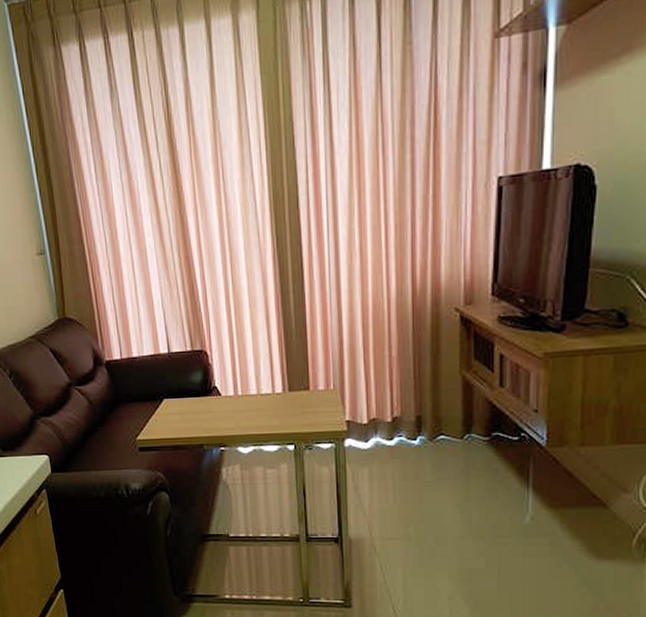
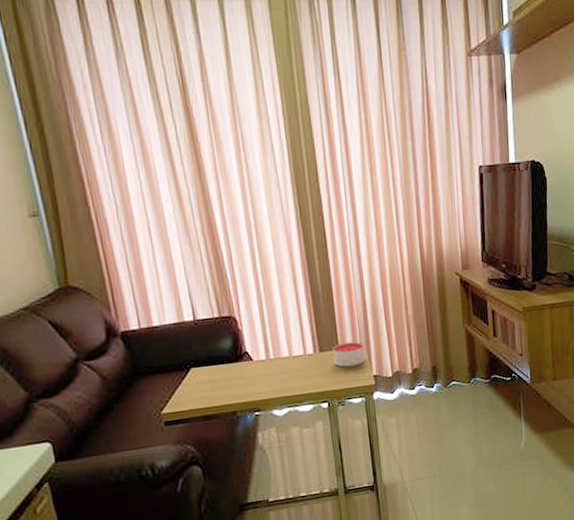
candle: none [303,382,338,409] -> present [333,341,365,367]

